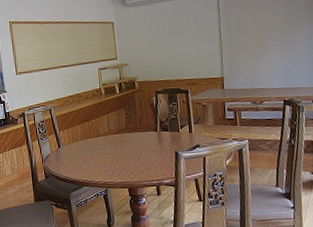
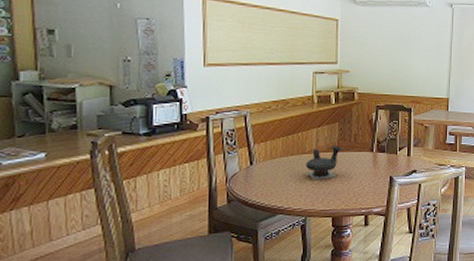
teapot: none [101,128,131,158] -> present [305,146,343,181]

